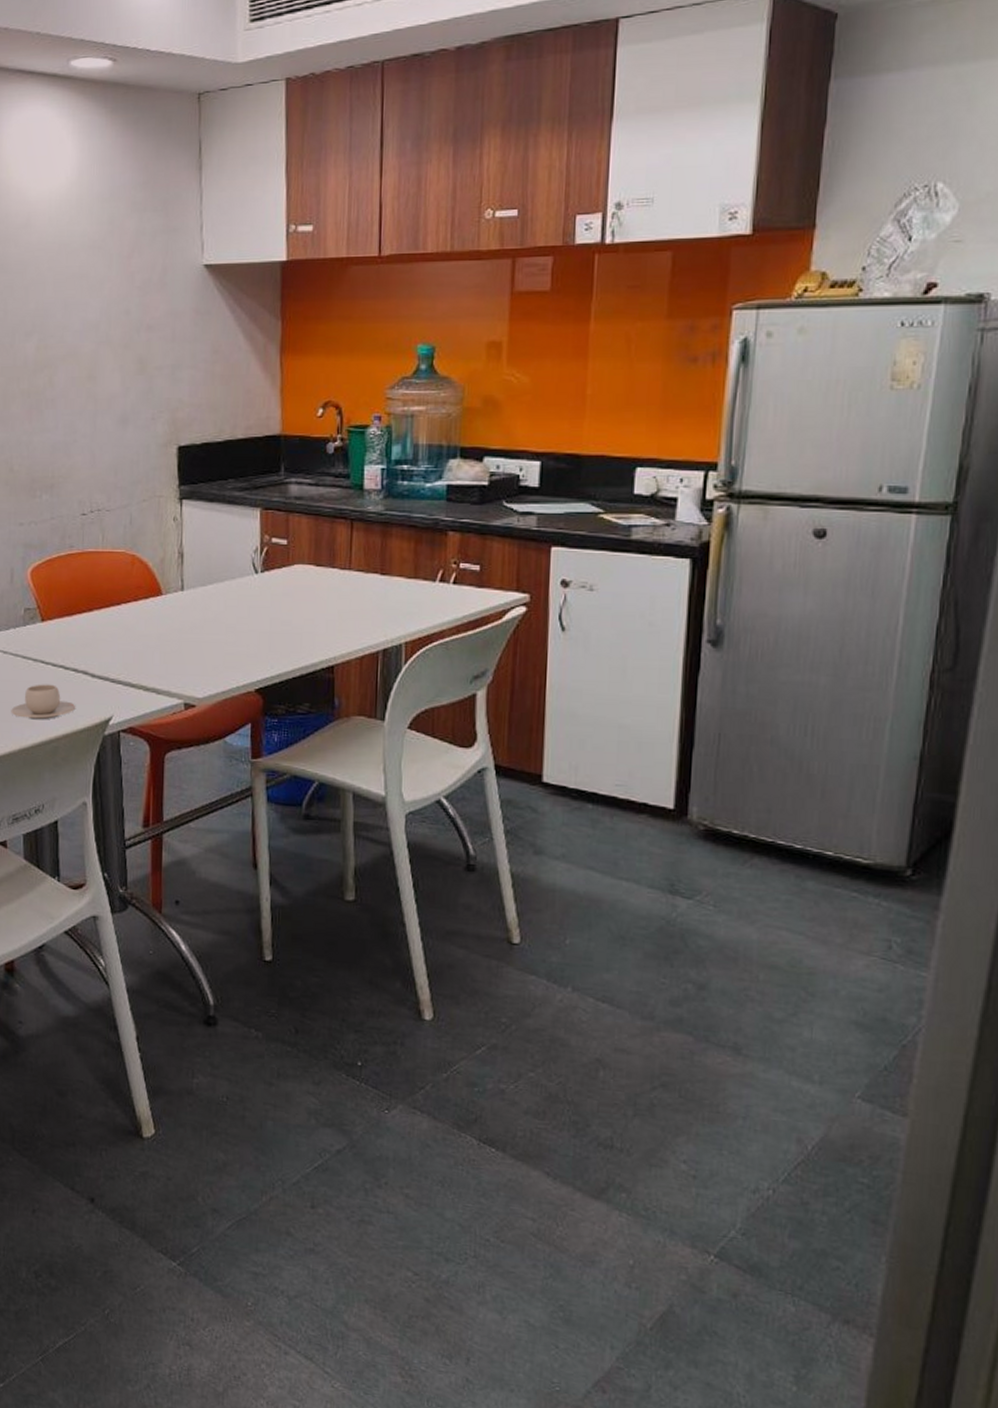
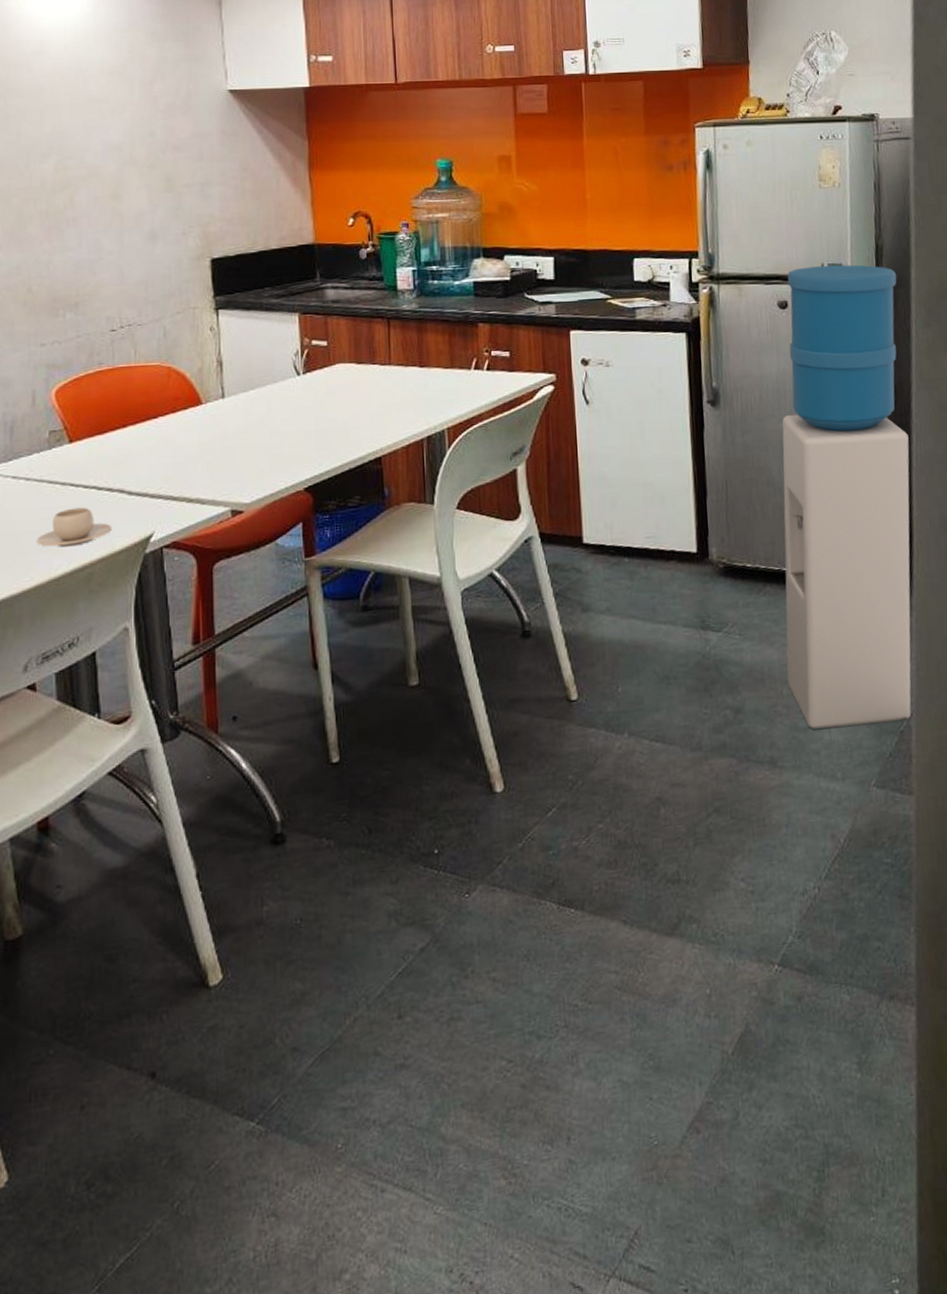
water cooler: none [766,488,984,1035] -> present [782,265,912,729]

